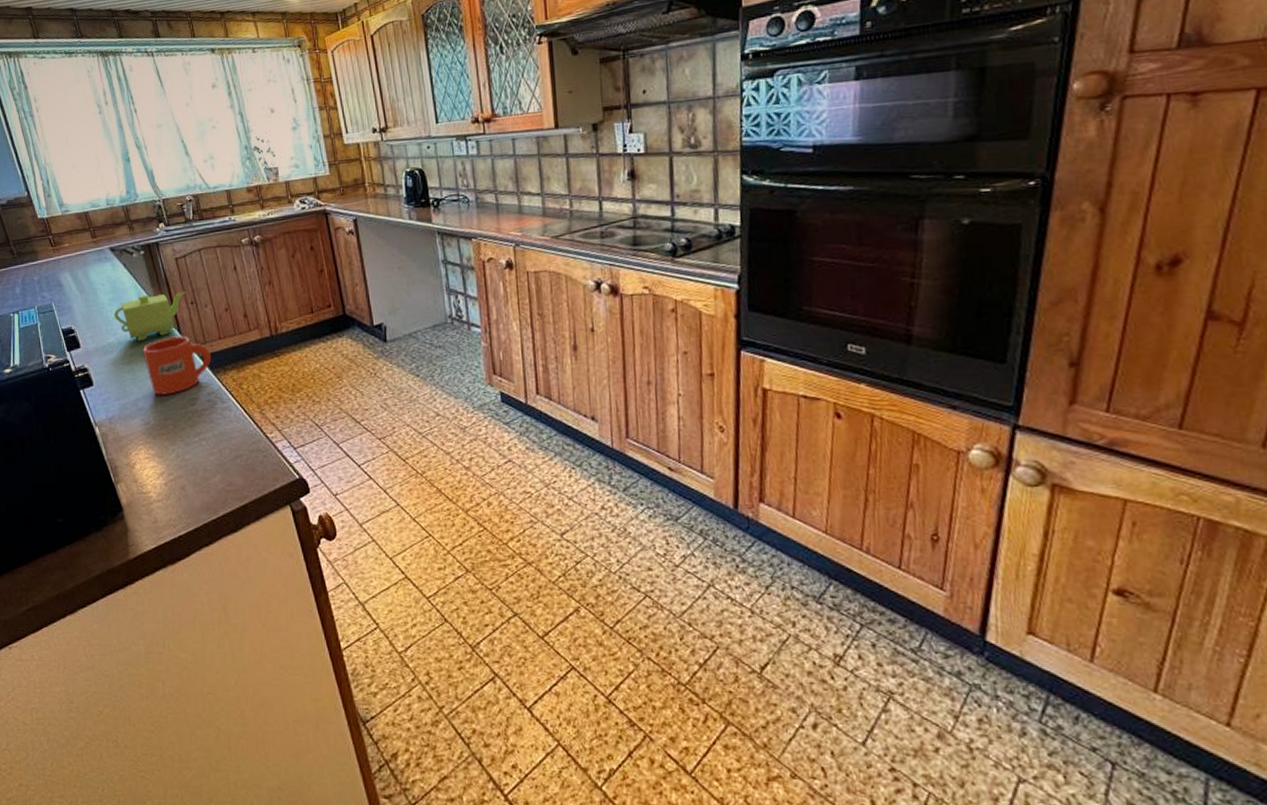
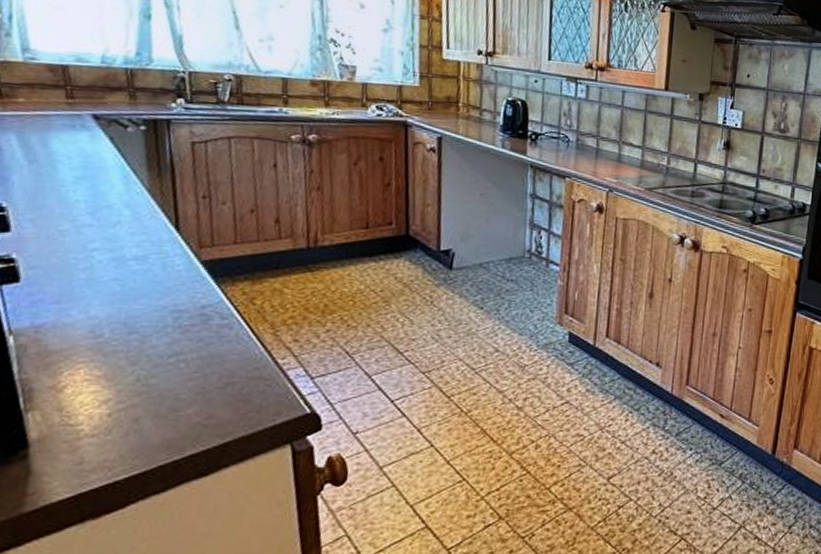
teapot: present [114,291,186,341] -> none [77,178,198,234]
mug: present [143,336,212,395] -> none [113,233,218,303]

